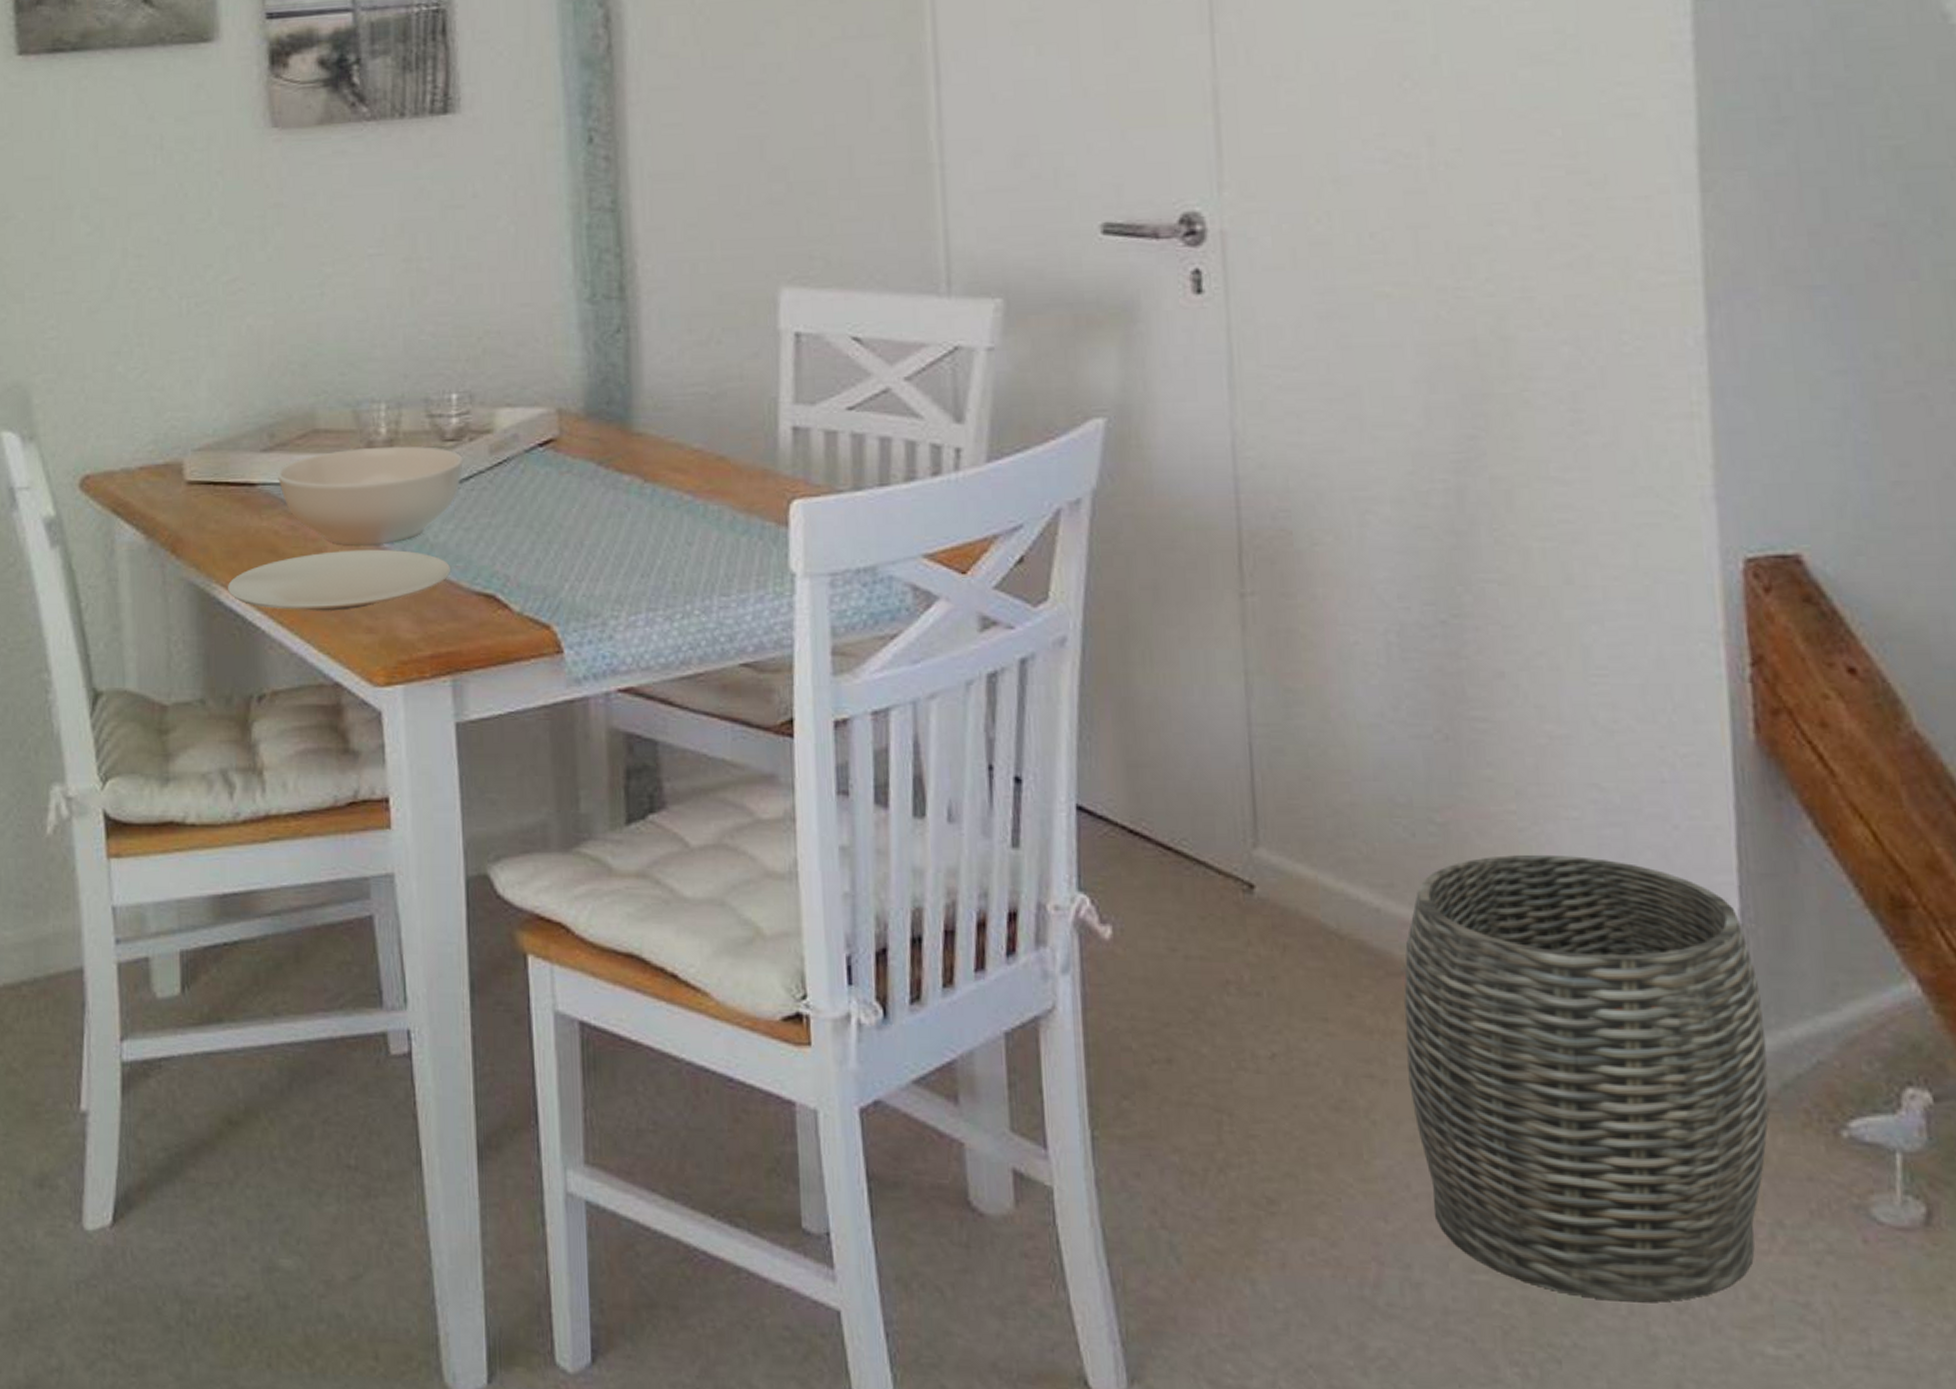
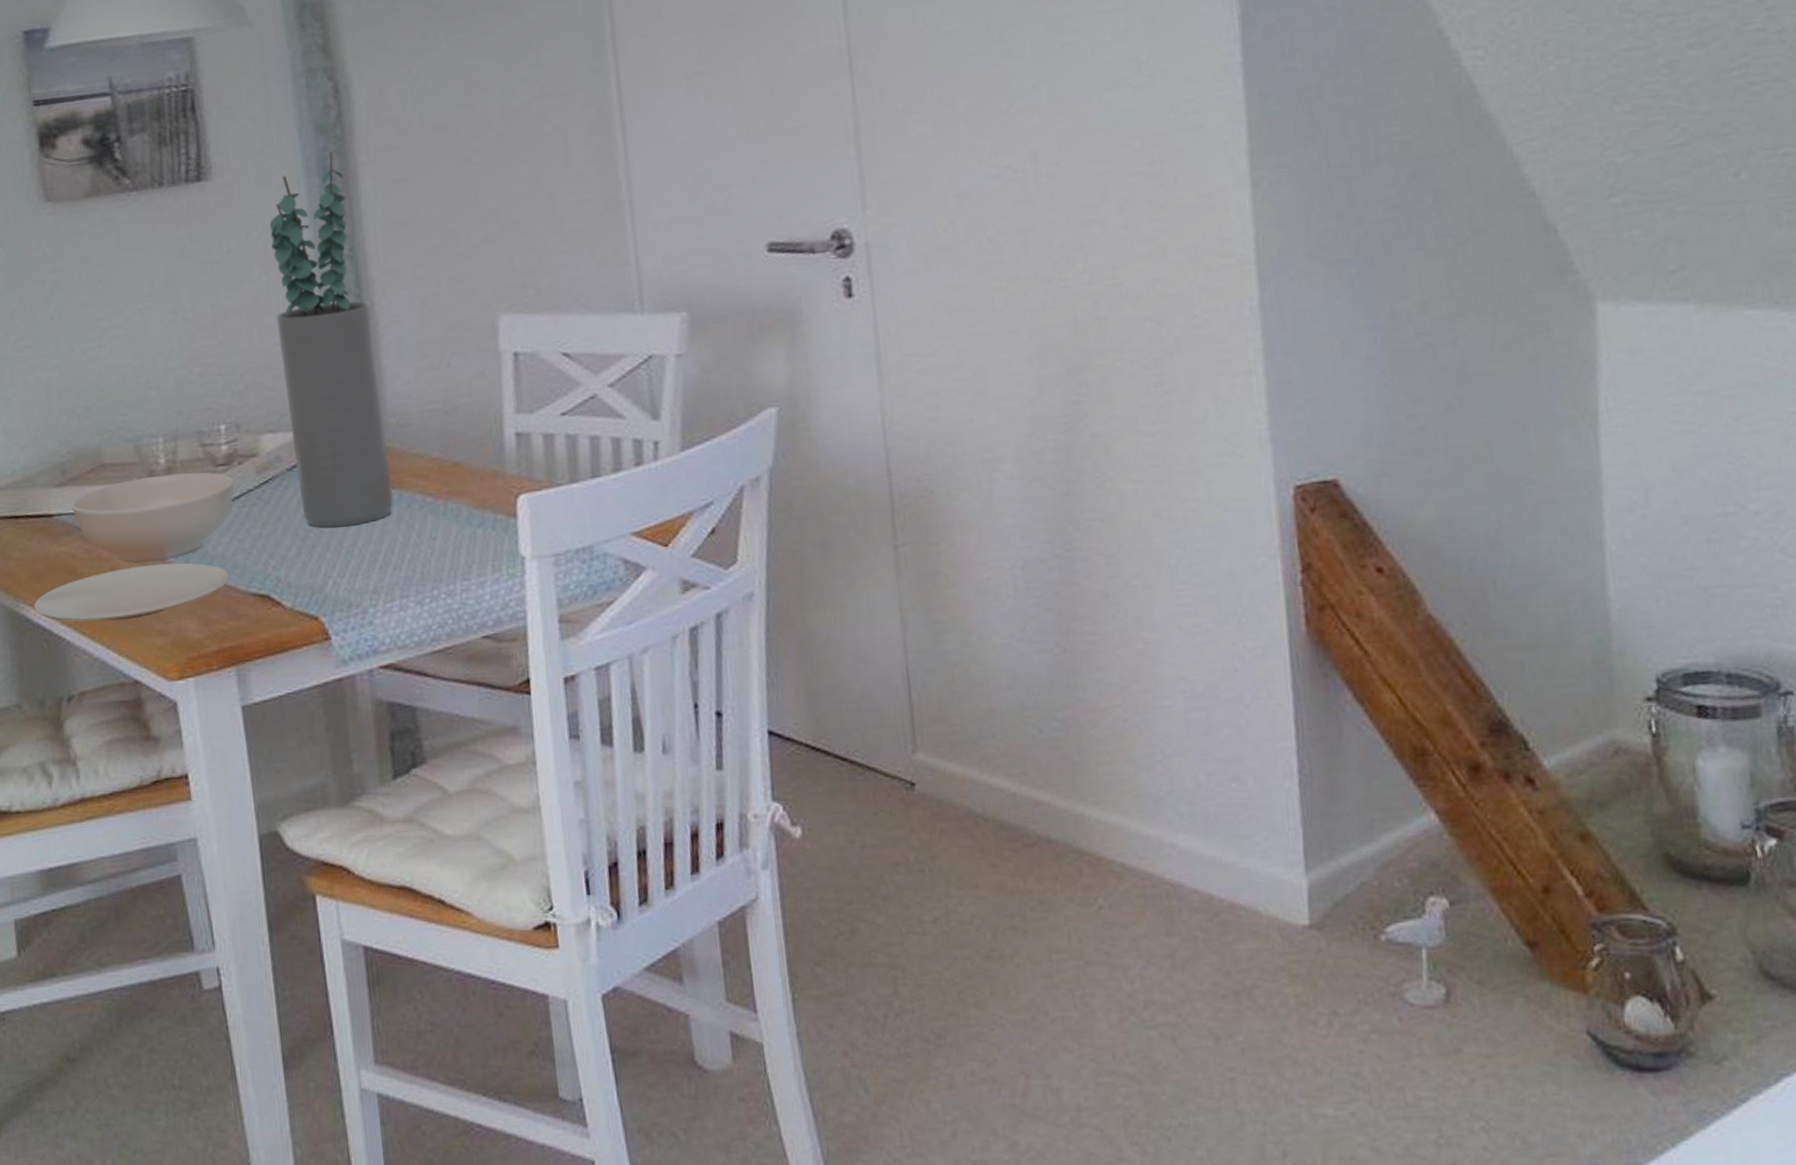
vase: none [522,89,646,523] -> present [269,152,394,529]
woven basket: present [1404,854,1770,1303] -> none [1037,737,1325,1087]

